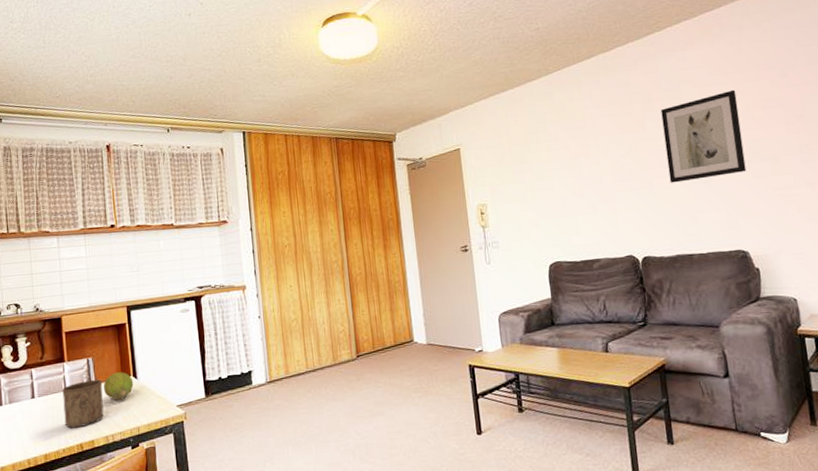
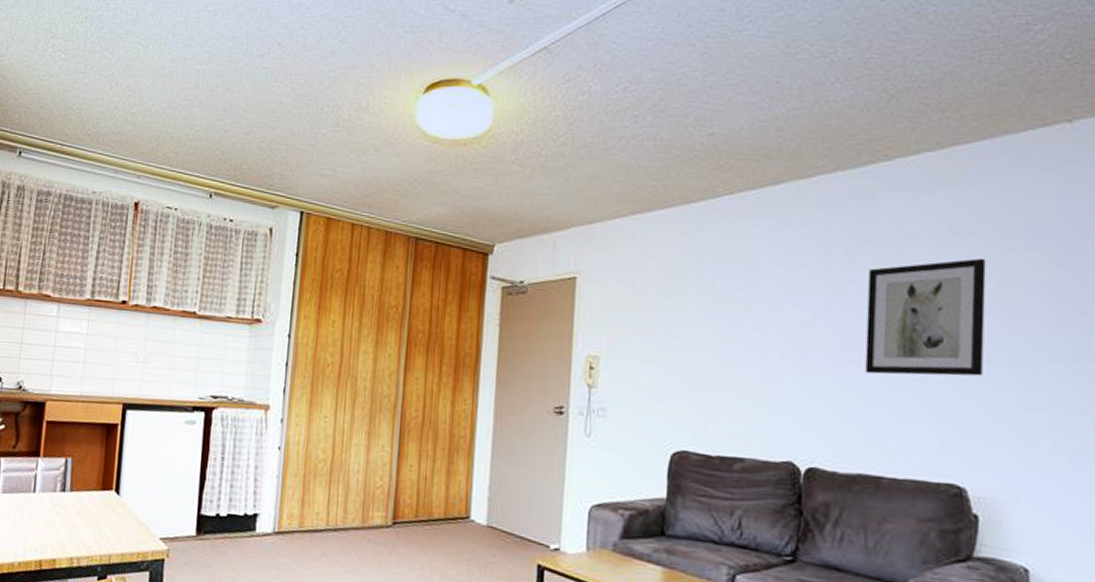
cup: present [62,380,104,429] -> none [26,484,79,540]
fruit: present [103,372,134,401] -> none [77,482,115,518]

